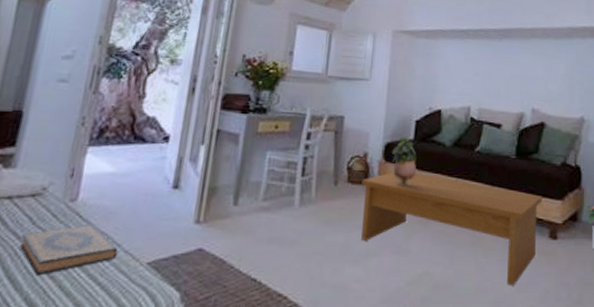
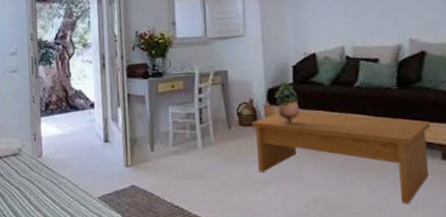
hardback book: present [20,225,118,276] -> none [14,173,77,209]

